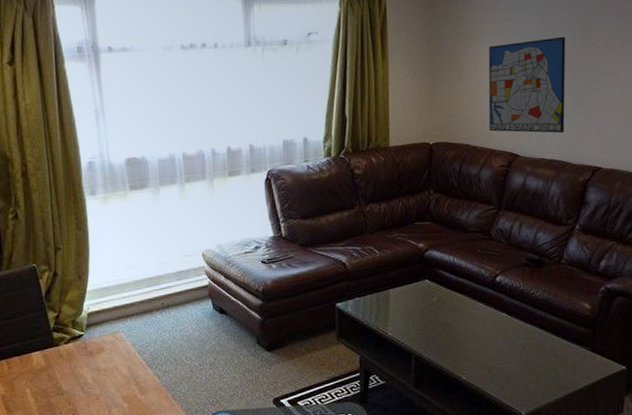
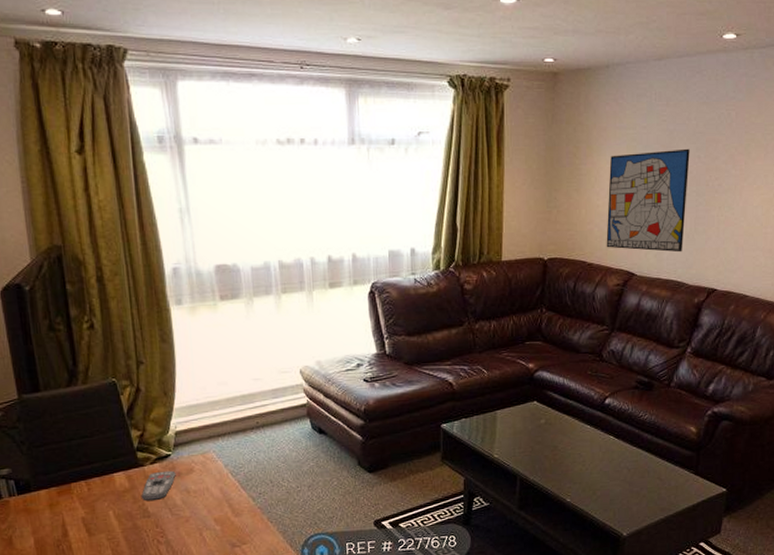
remote control: none [55,350,88,380] -> present [141,470,176,501]

